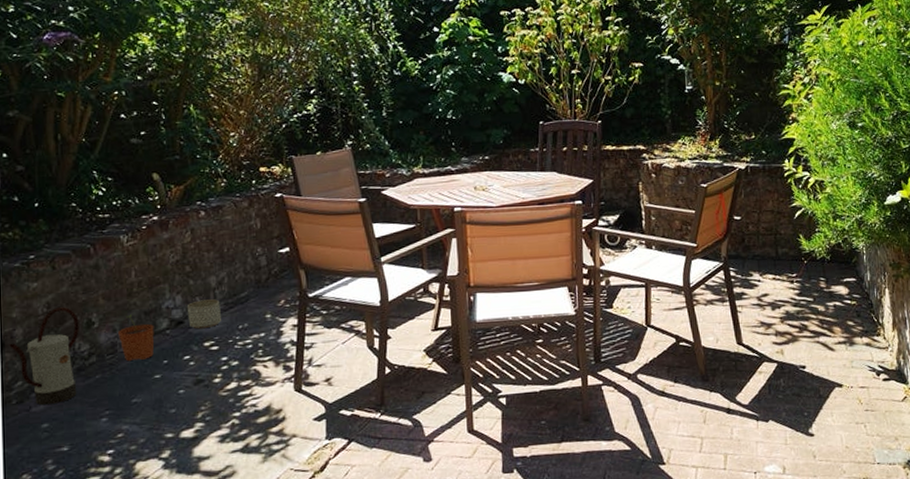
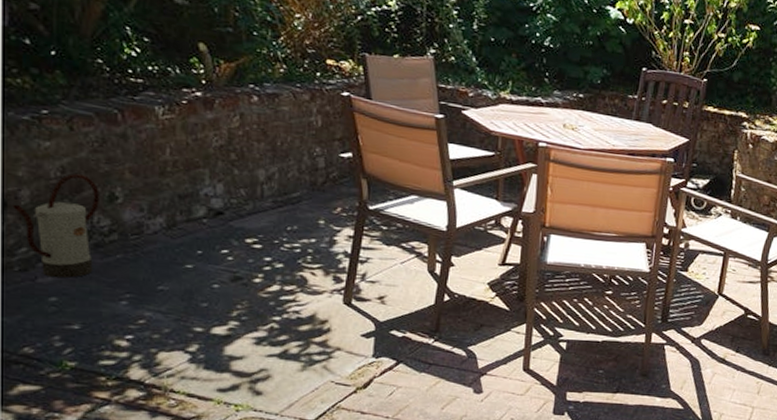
plant pot: present [118,315,155,362] -> none [146,195,189,246]
planter: present [186,299,222,329] -> none [228,192,269,224]

